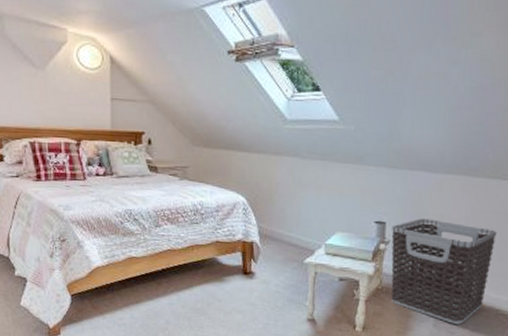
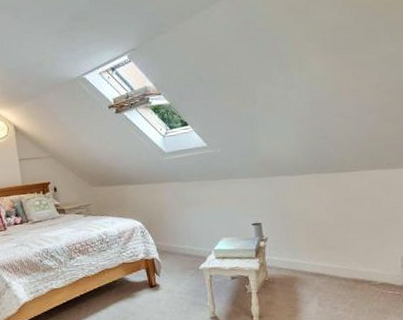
clothes hamper: present [391,218,498,324] -> none [267,214,356,300]

